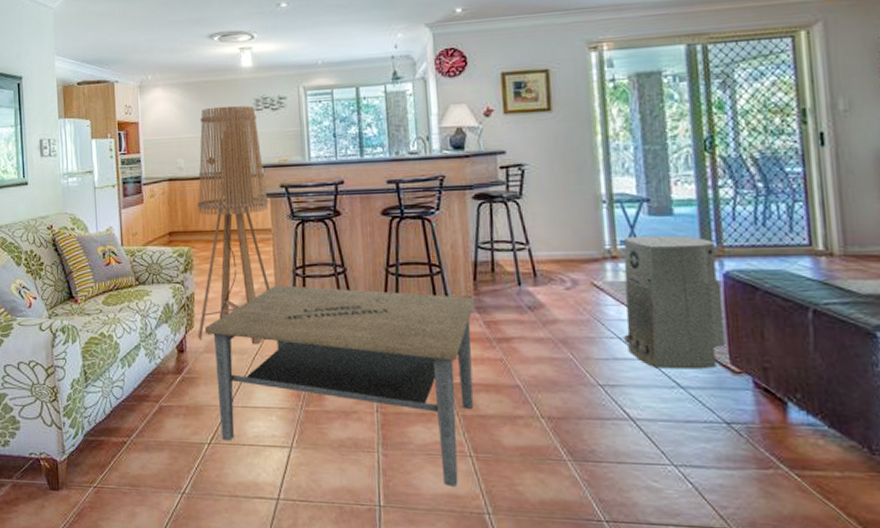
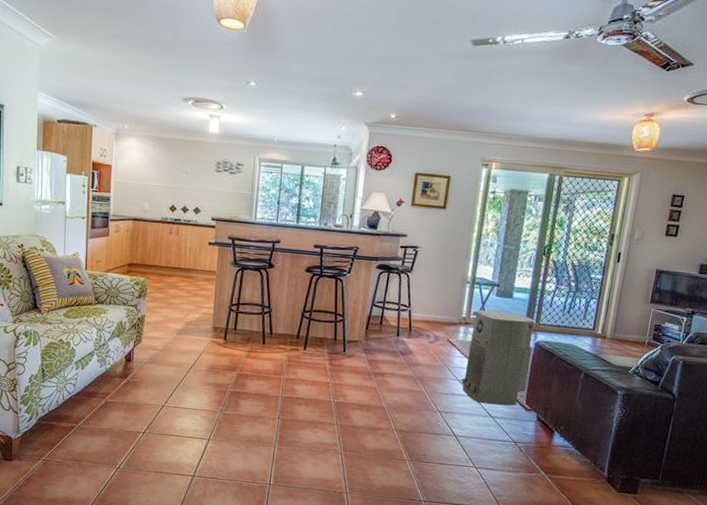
floor lamp: present [197,105,271,345] -> none [144,162,217,361]
coffee table: present [204,285,475,486] -> none [150,316,364,474]

